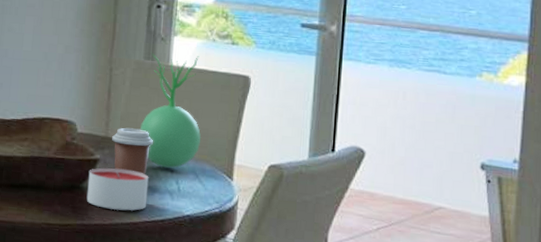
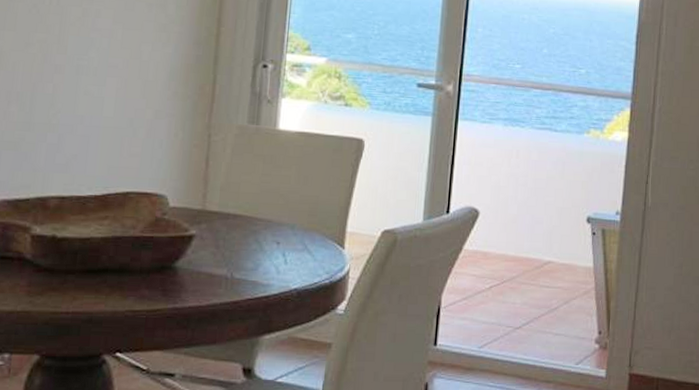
candle: present [86,167,149,211] -> none [179,244,252,290]
coffee cup: present [112,127,154,175] -> none [210,199,258,250]
vase: present [140,54,202,169] -> none [243,118,311,241]

